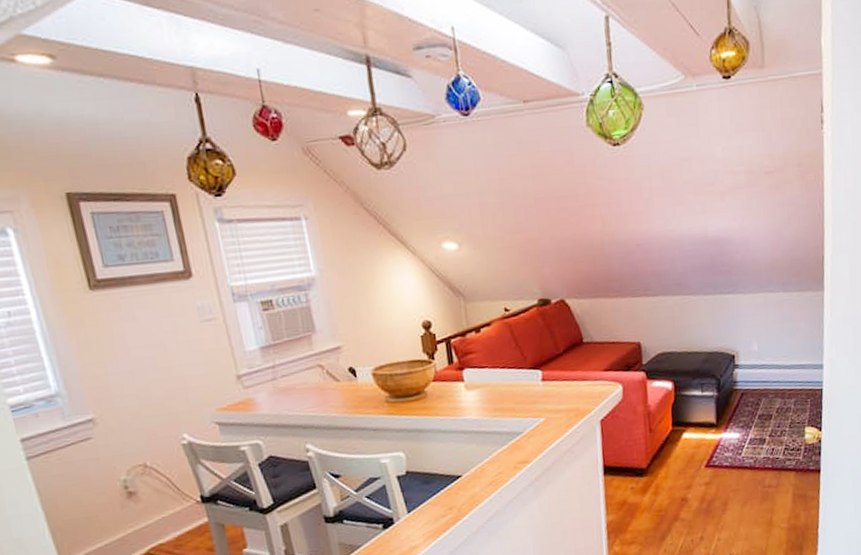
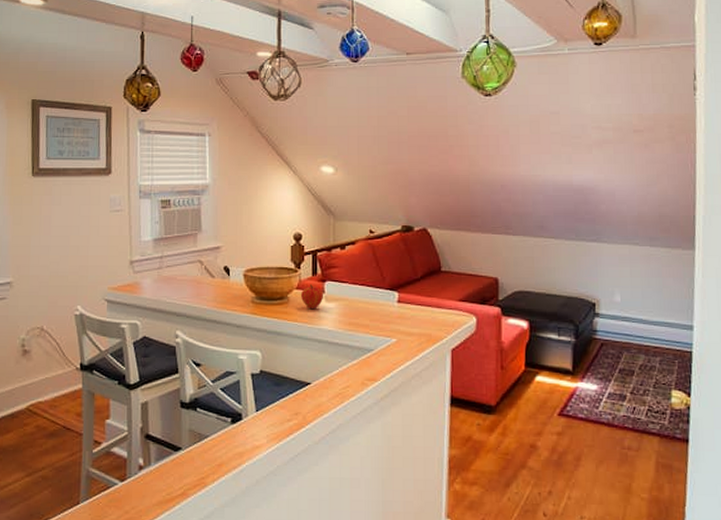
fruit: none [438,374,464,400] -> present [300,284,324,309]

